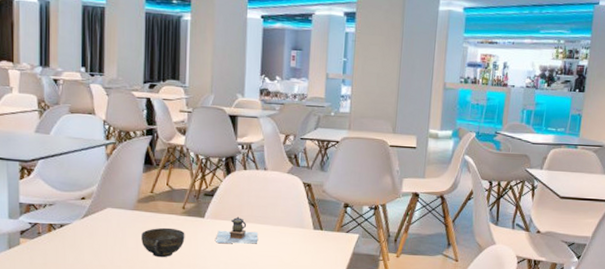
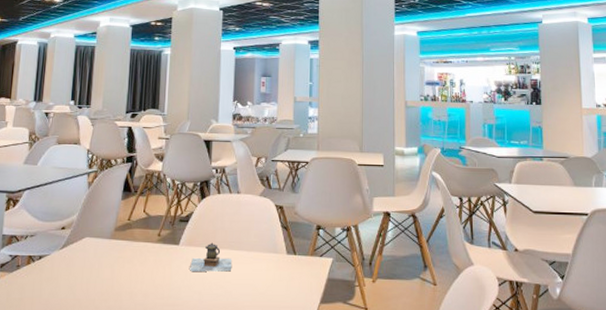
cup: present [141,227,185,258] -> none [117,256,160,289]

